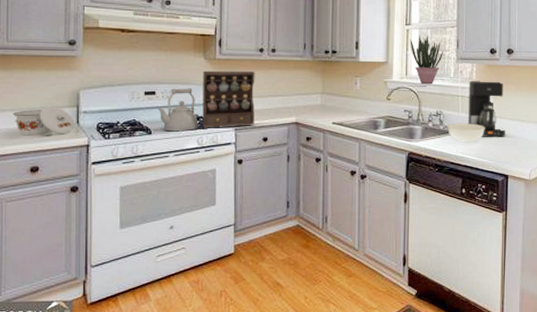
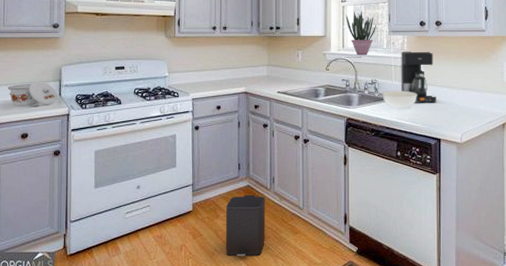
kettle: present [158,88,199,132] -> none [127,63,161,102]
spice rack: present [202,70,255,128] -> none [164,47,209,98]
pedal bin: none [272,234,317,302] -> present [226,194,265,257]

